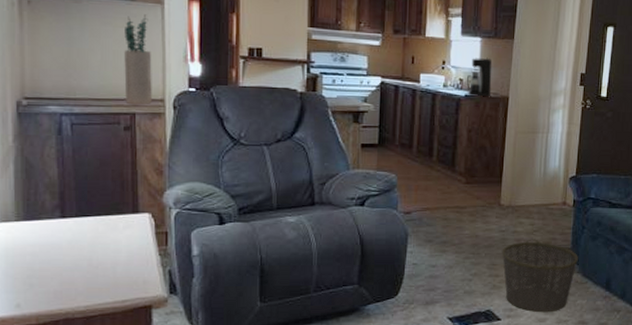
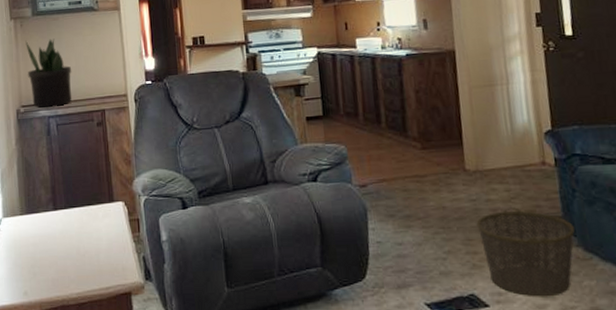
planter: none [34,21,96,104] -> present [25,38,72,109]
vase: present [124,14,152,106] -> none [91,21,117,103]
coffee maker: present [466,58,493,97] -> none [405,13,435,55]

